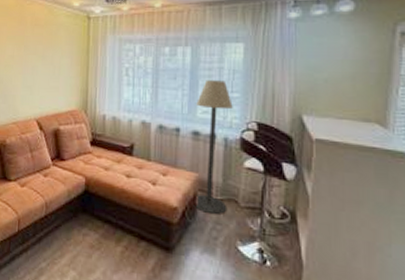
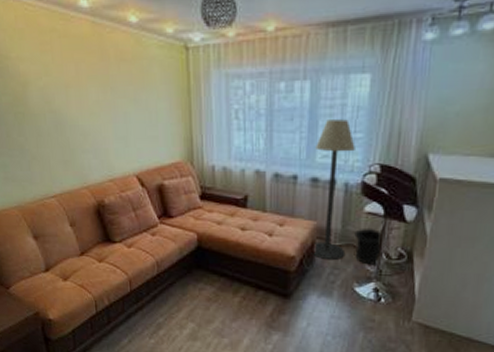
trash can: none [236,183,270,223] -> present [354,228,389,265]

